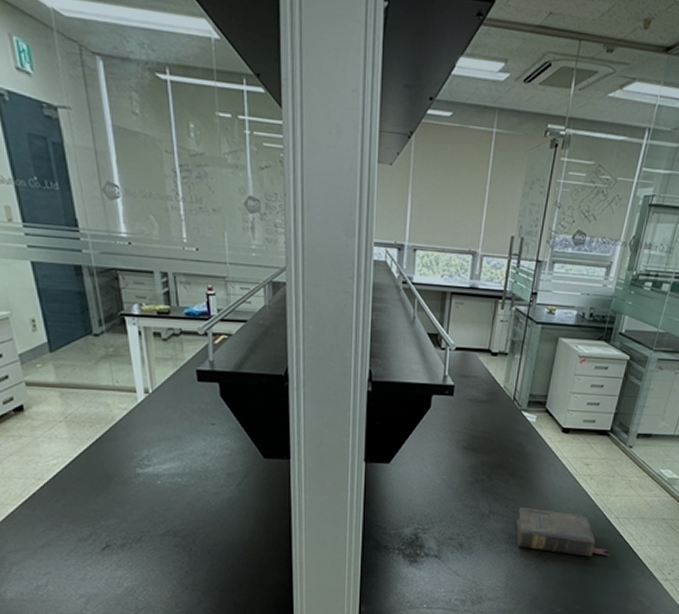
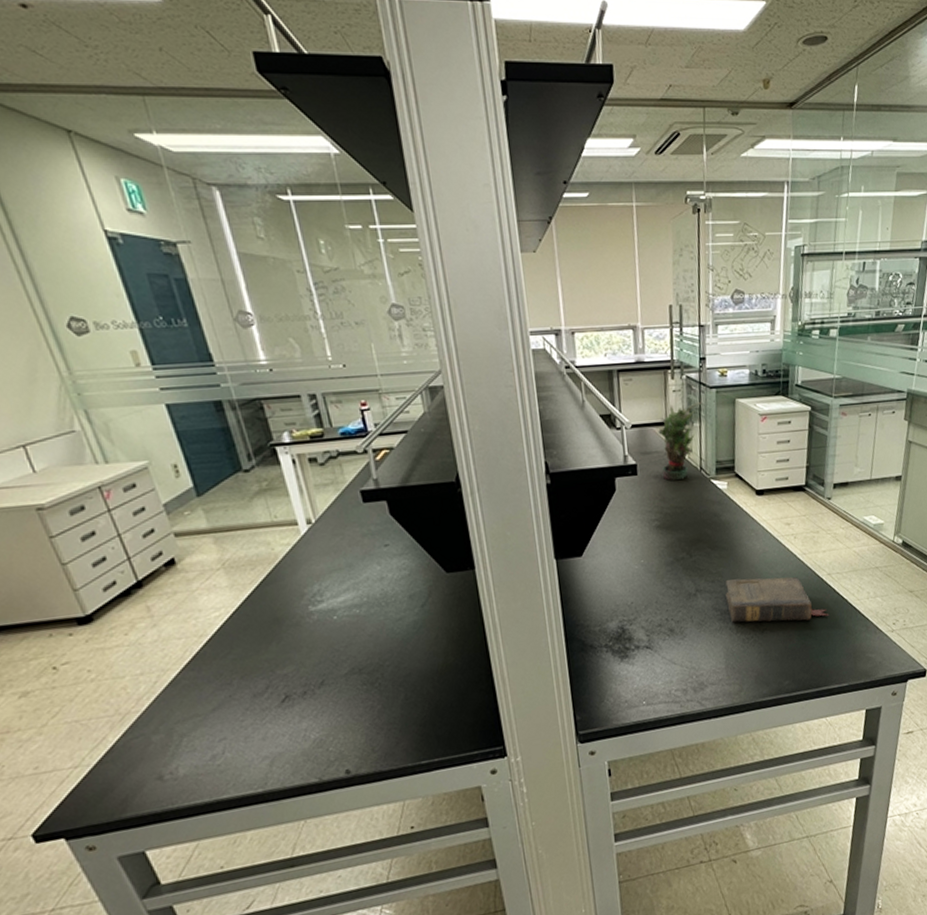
potted plant: none [477,333,527,406] -> present [657,401,703,481]

